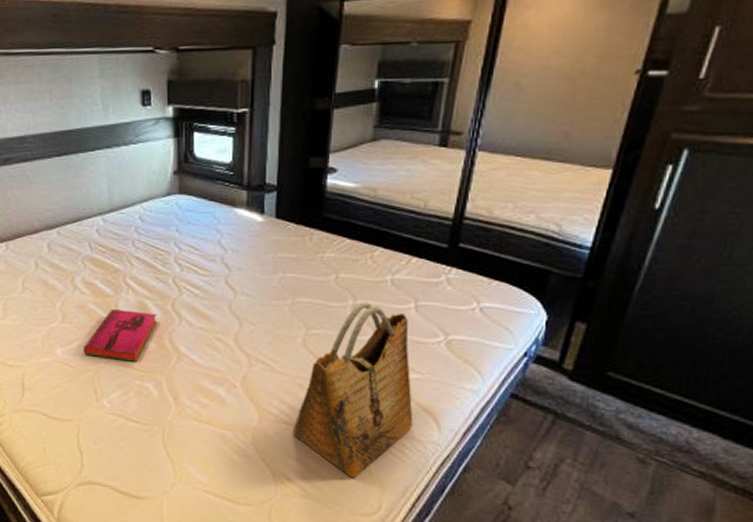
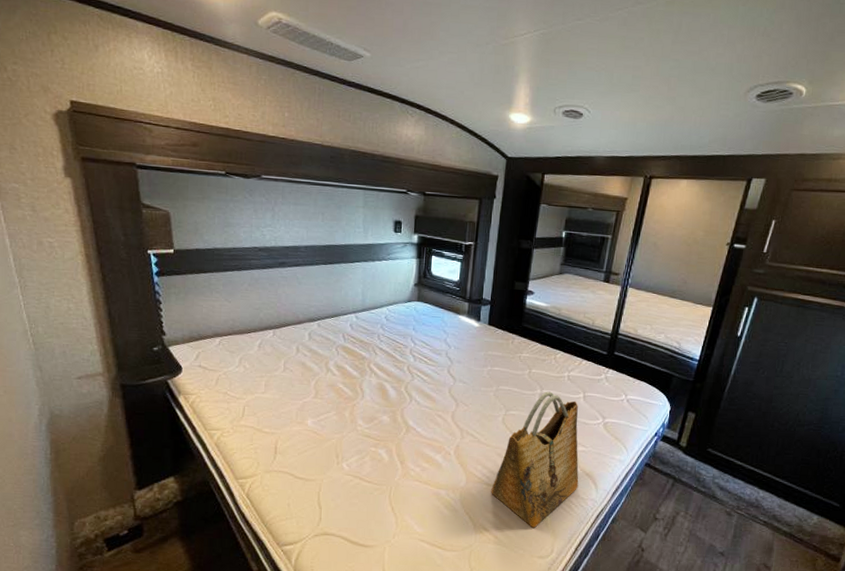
hardback book: present [83,308,158,362] -> none [330,388,393,432]

